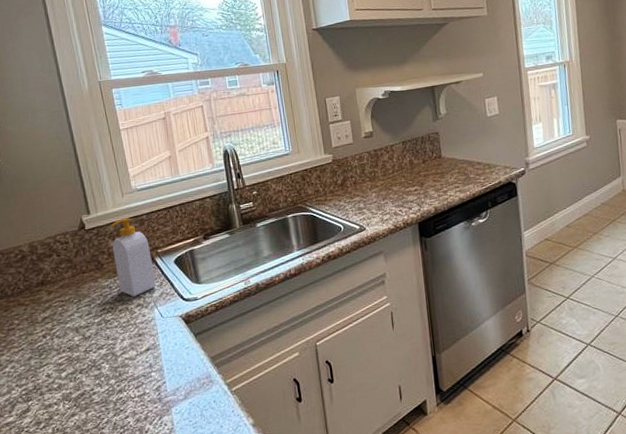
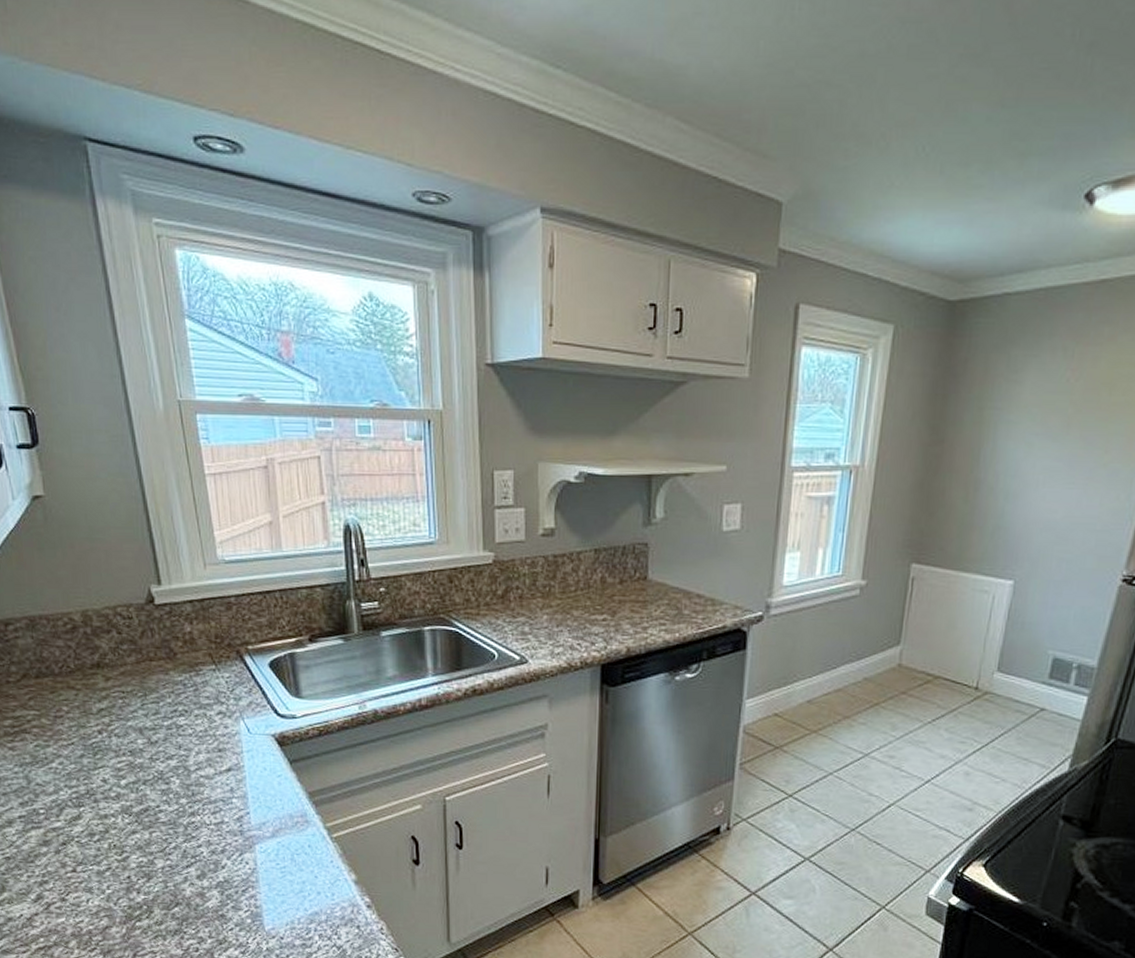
soap bottle: present [111,218,156,297] -> none [188,597,244,701]

